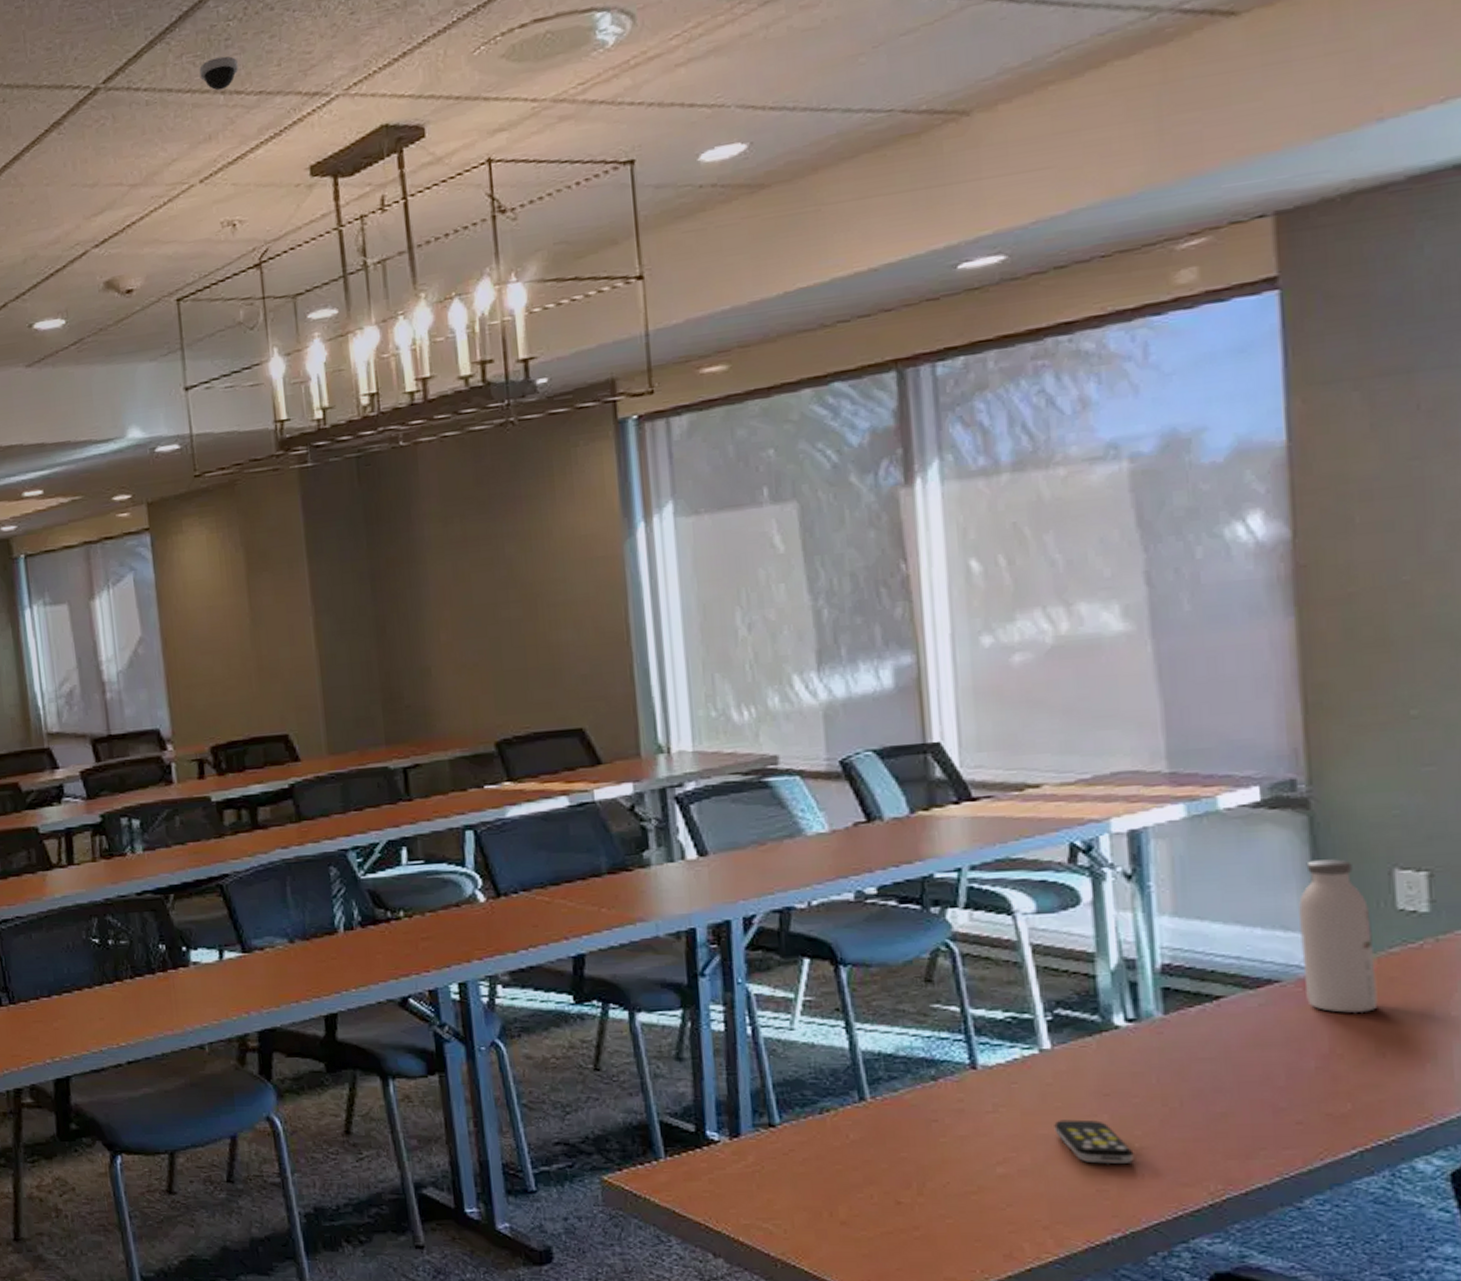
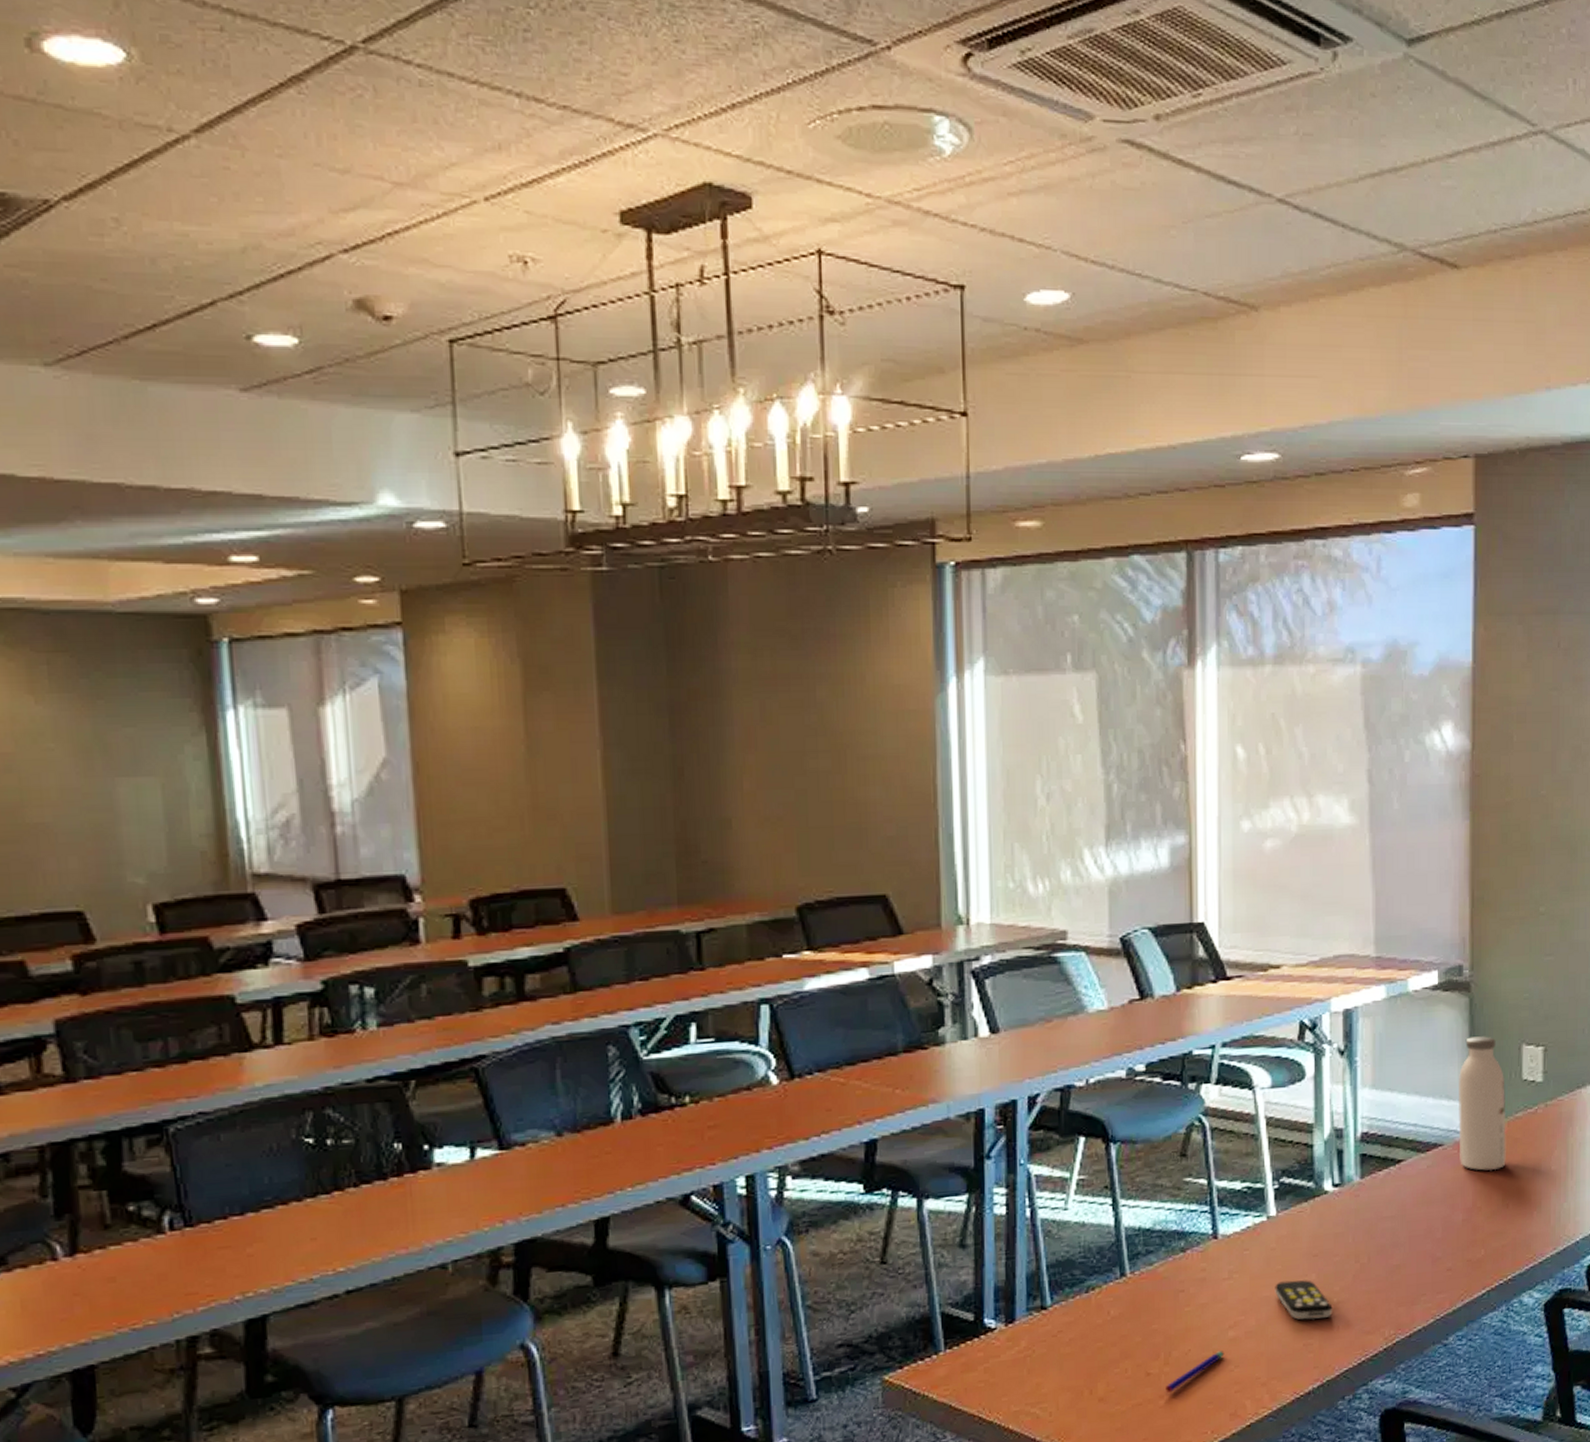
dome security camera: present [199,56,238,91] -> none [489,49,539,92]
pen: none [920,1187,993,1225] -> present [1165,1351,1225,1393]

